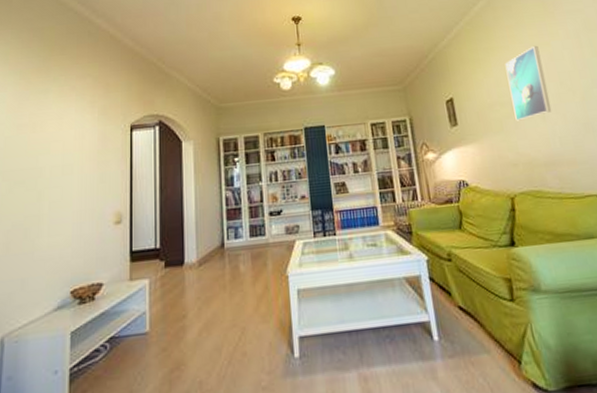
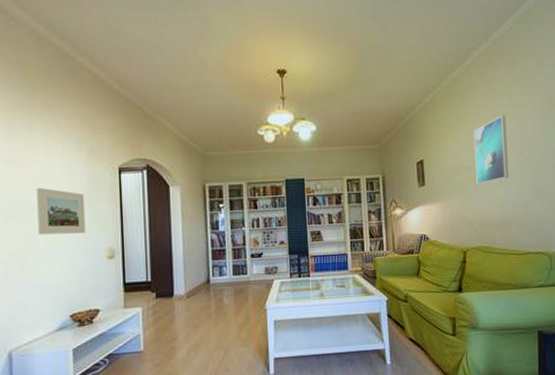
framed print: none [44,150,94,202] -> present [36,187,86,235]

